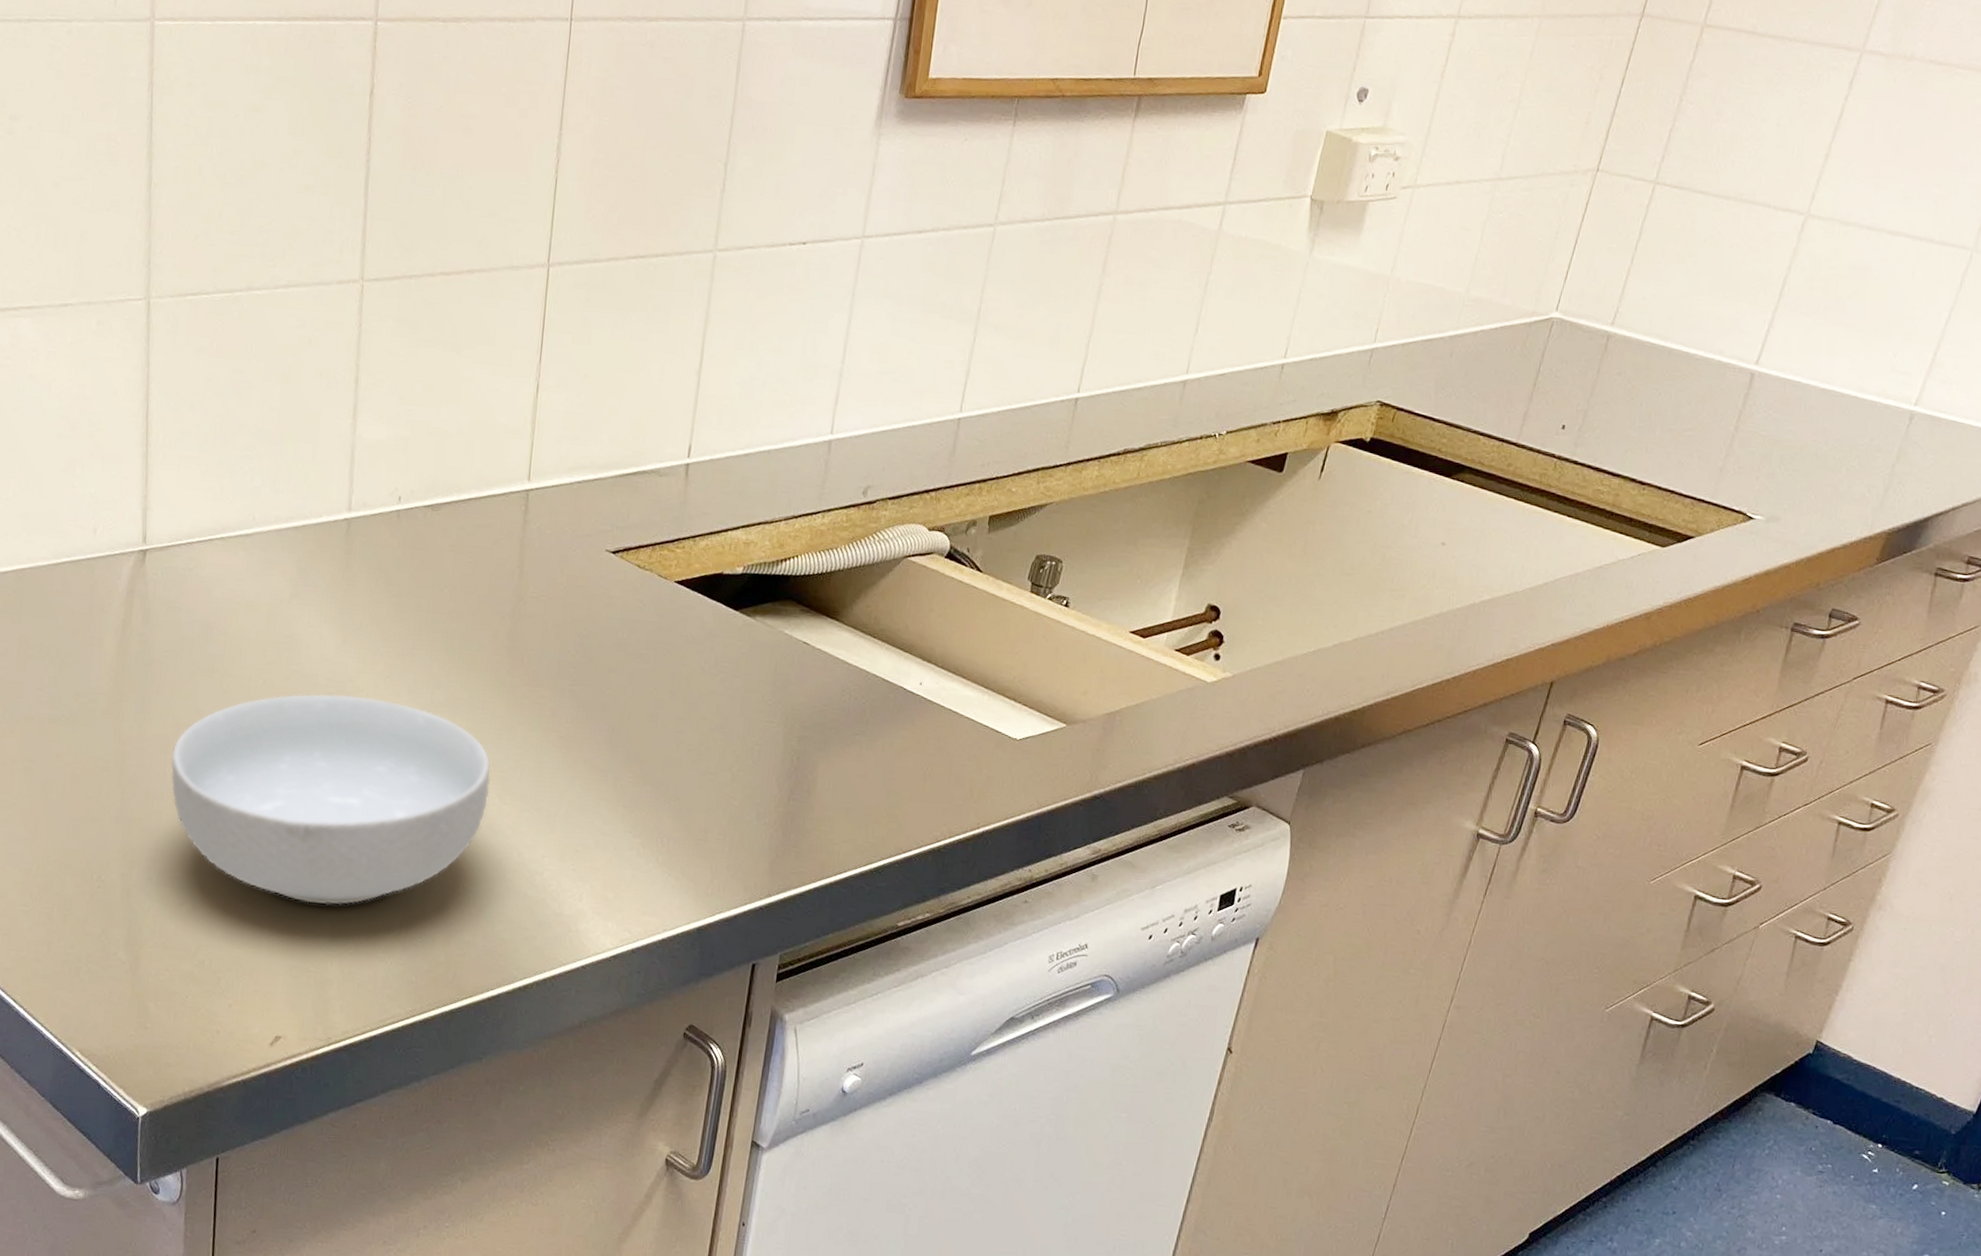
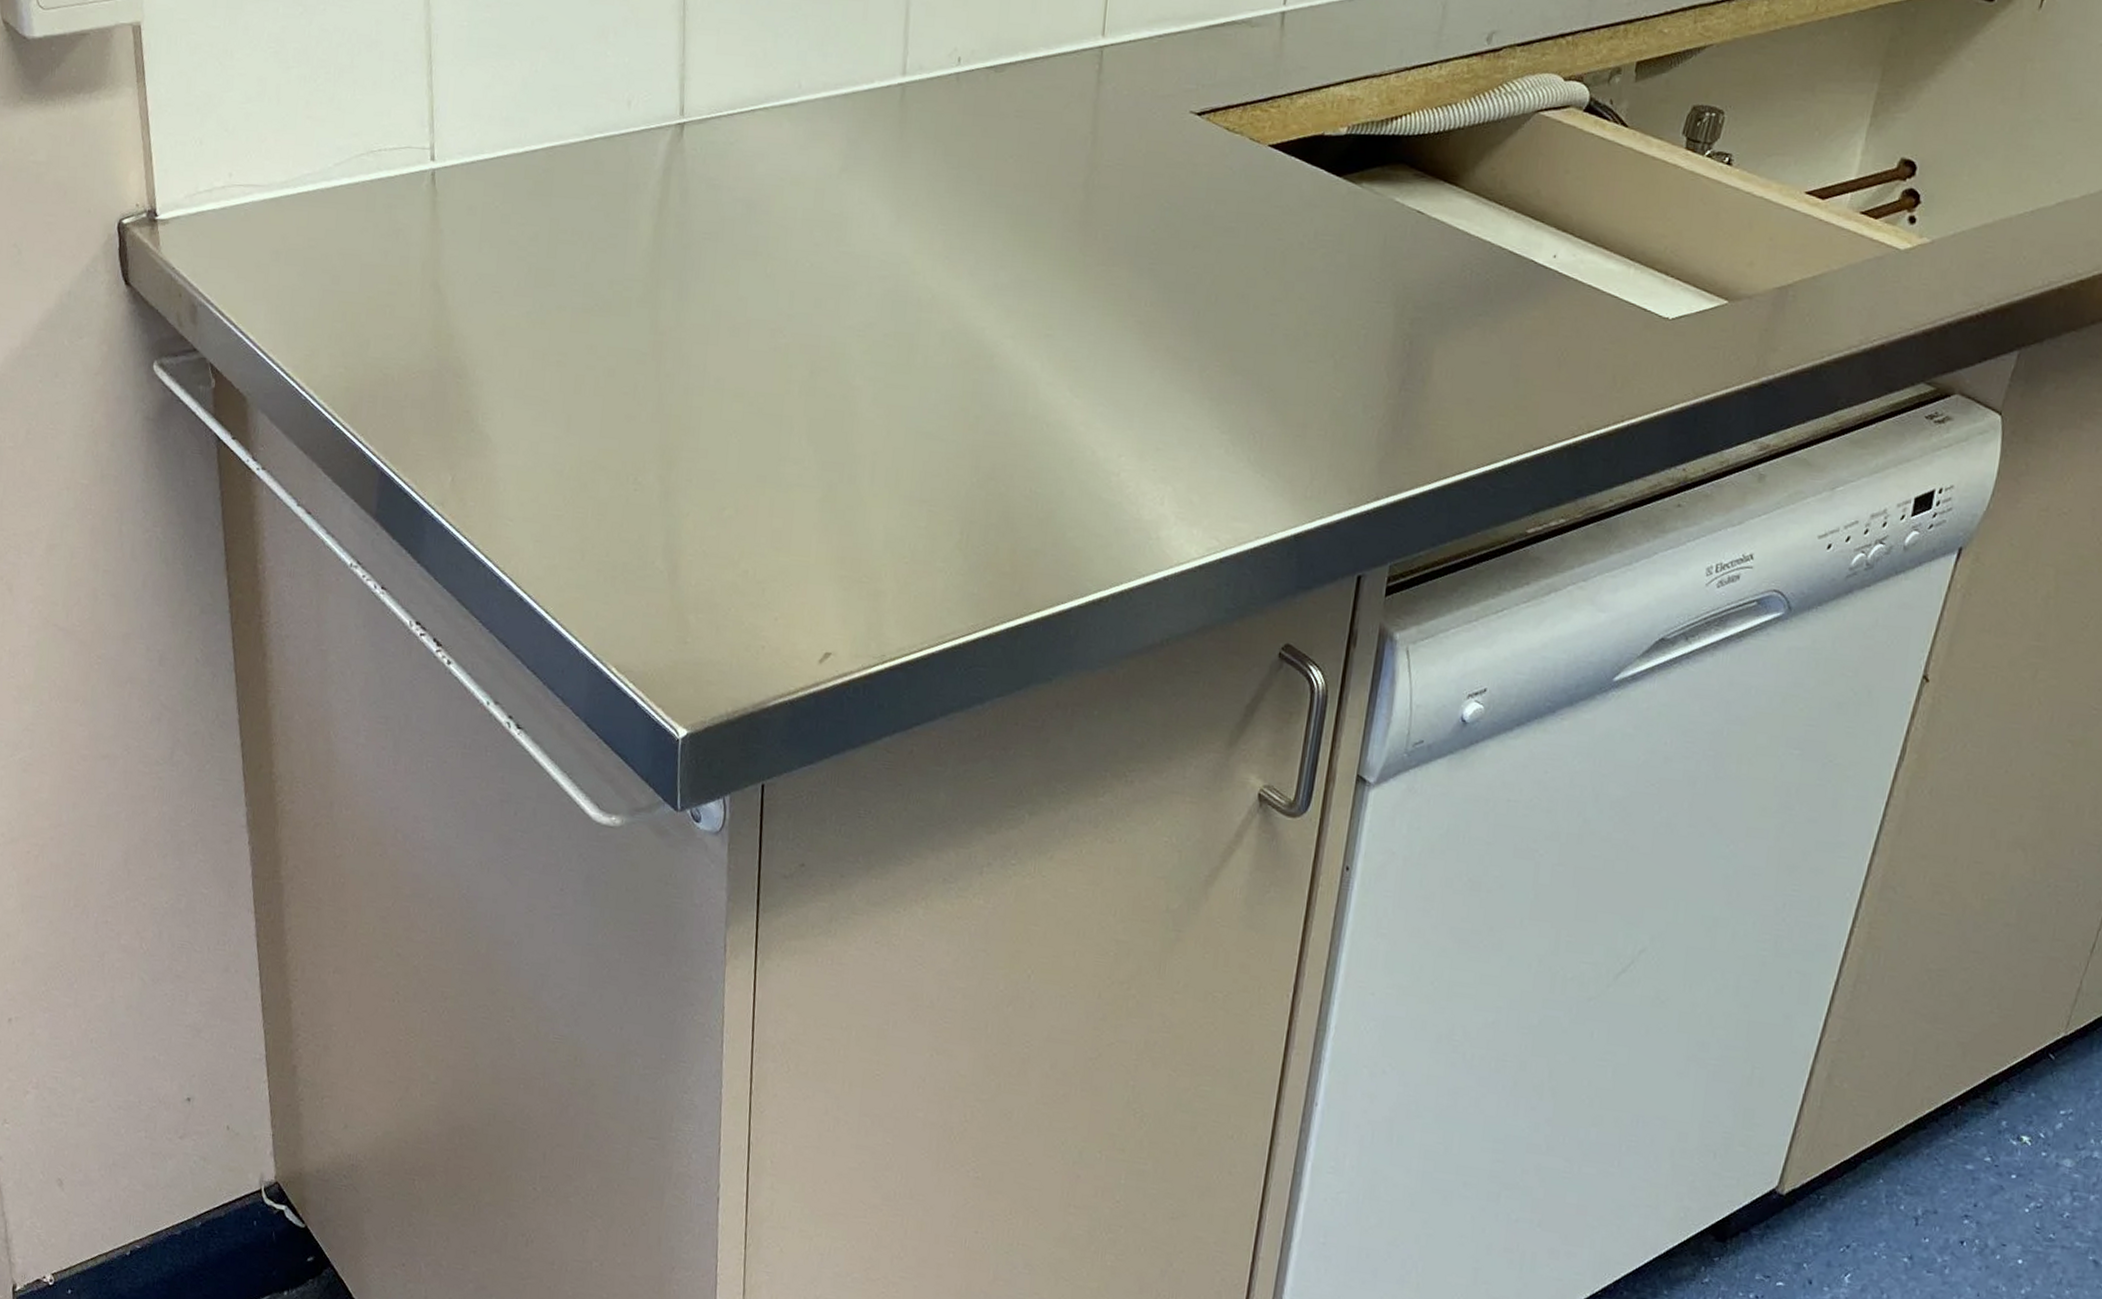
cereal bowl: present [170,693,491,906] -> none [711,277,1061,510]

